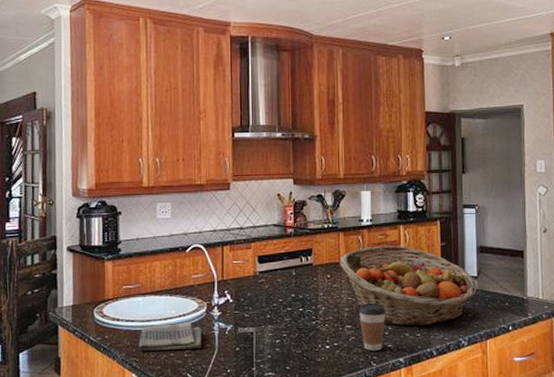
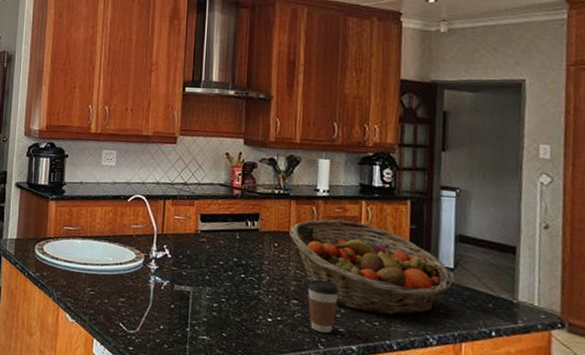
dish towel: present [139,322,202,352] -> none [74,269,138,300]

